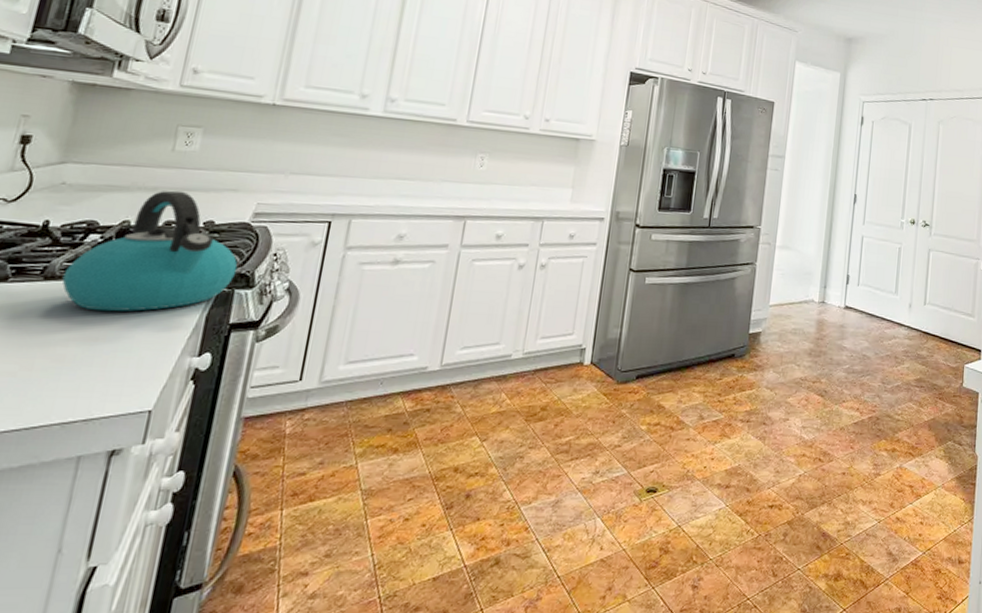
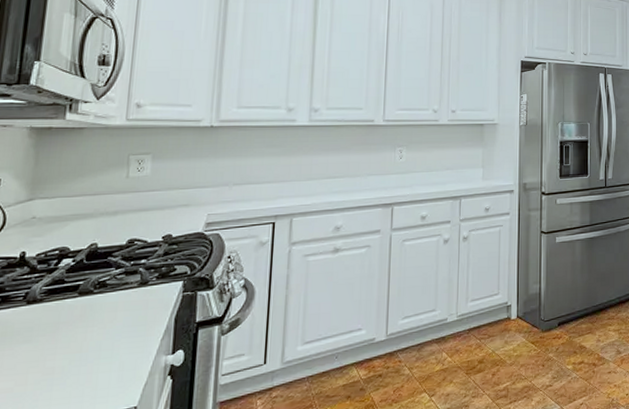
kettle: present [62,190,238,312] -> none [43,212,197,326]

